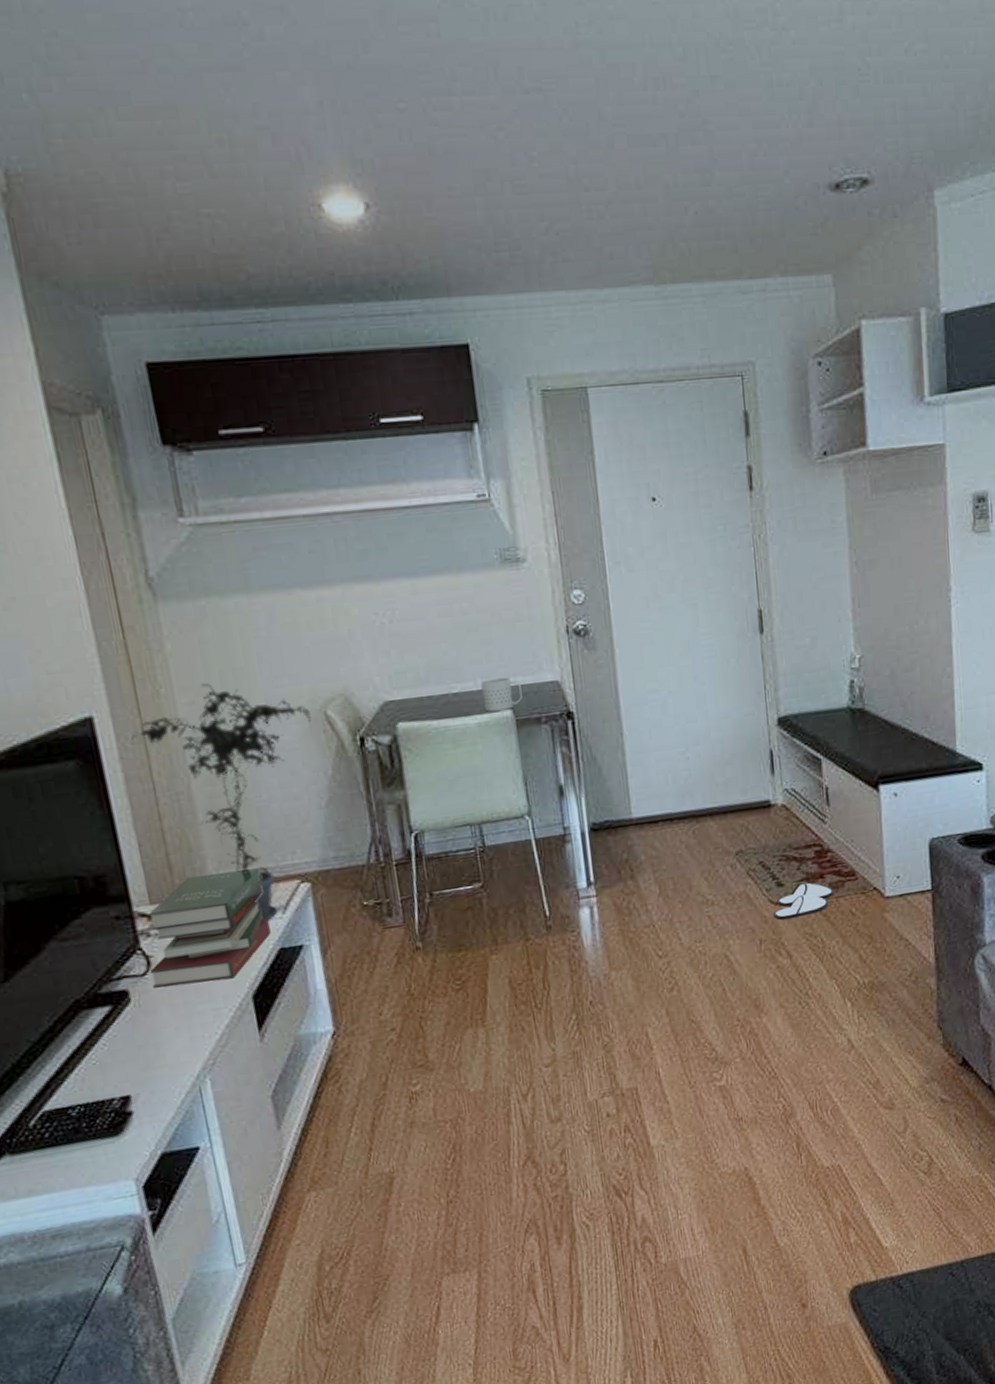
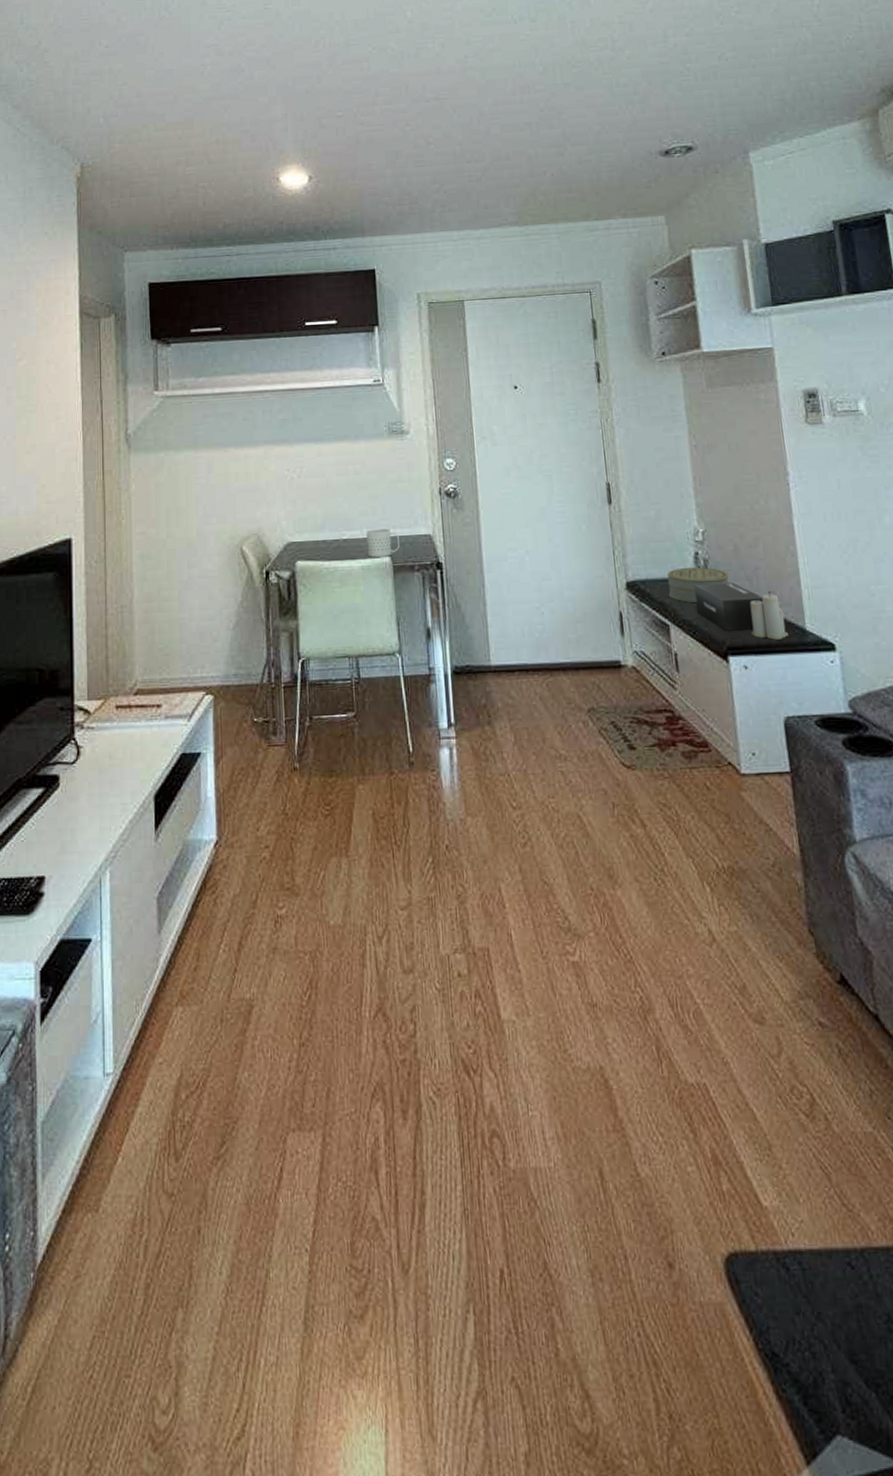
potted plant: present [131,682,312,920] -> none [96,517,230,726]
books: present [148,868,271,988] -> none [78,677,176,777]
slippers: present [773,882,835,920] -> none [625,748,688,785]
decorative box: none [821,695,884,735] -> present [667,567,729,604]
box: none [848,709,916,760] -> present [694,582,763,631]
candle: none [902,716,940,765] -> present [749,591,789,640]

